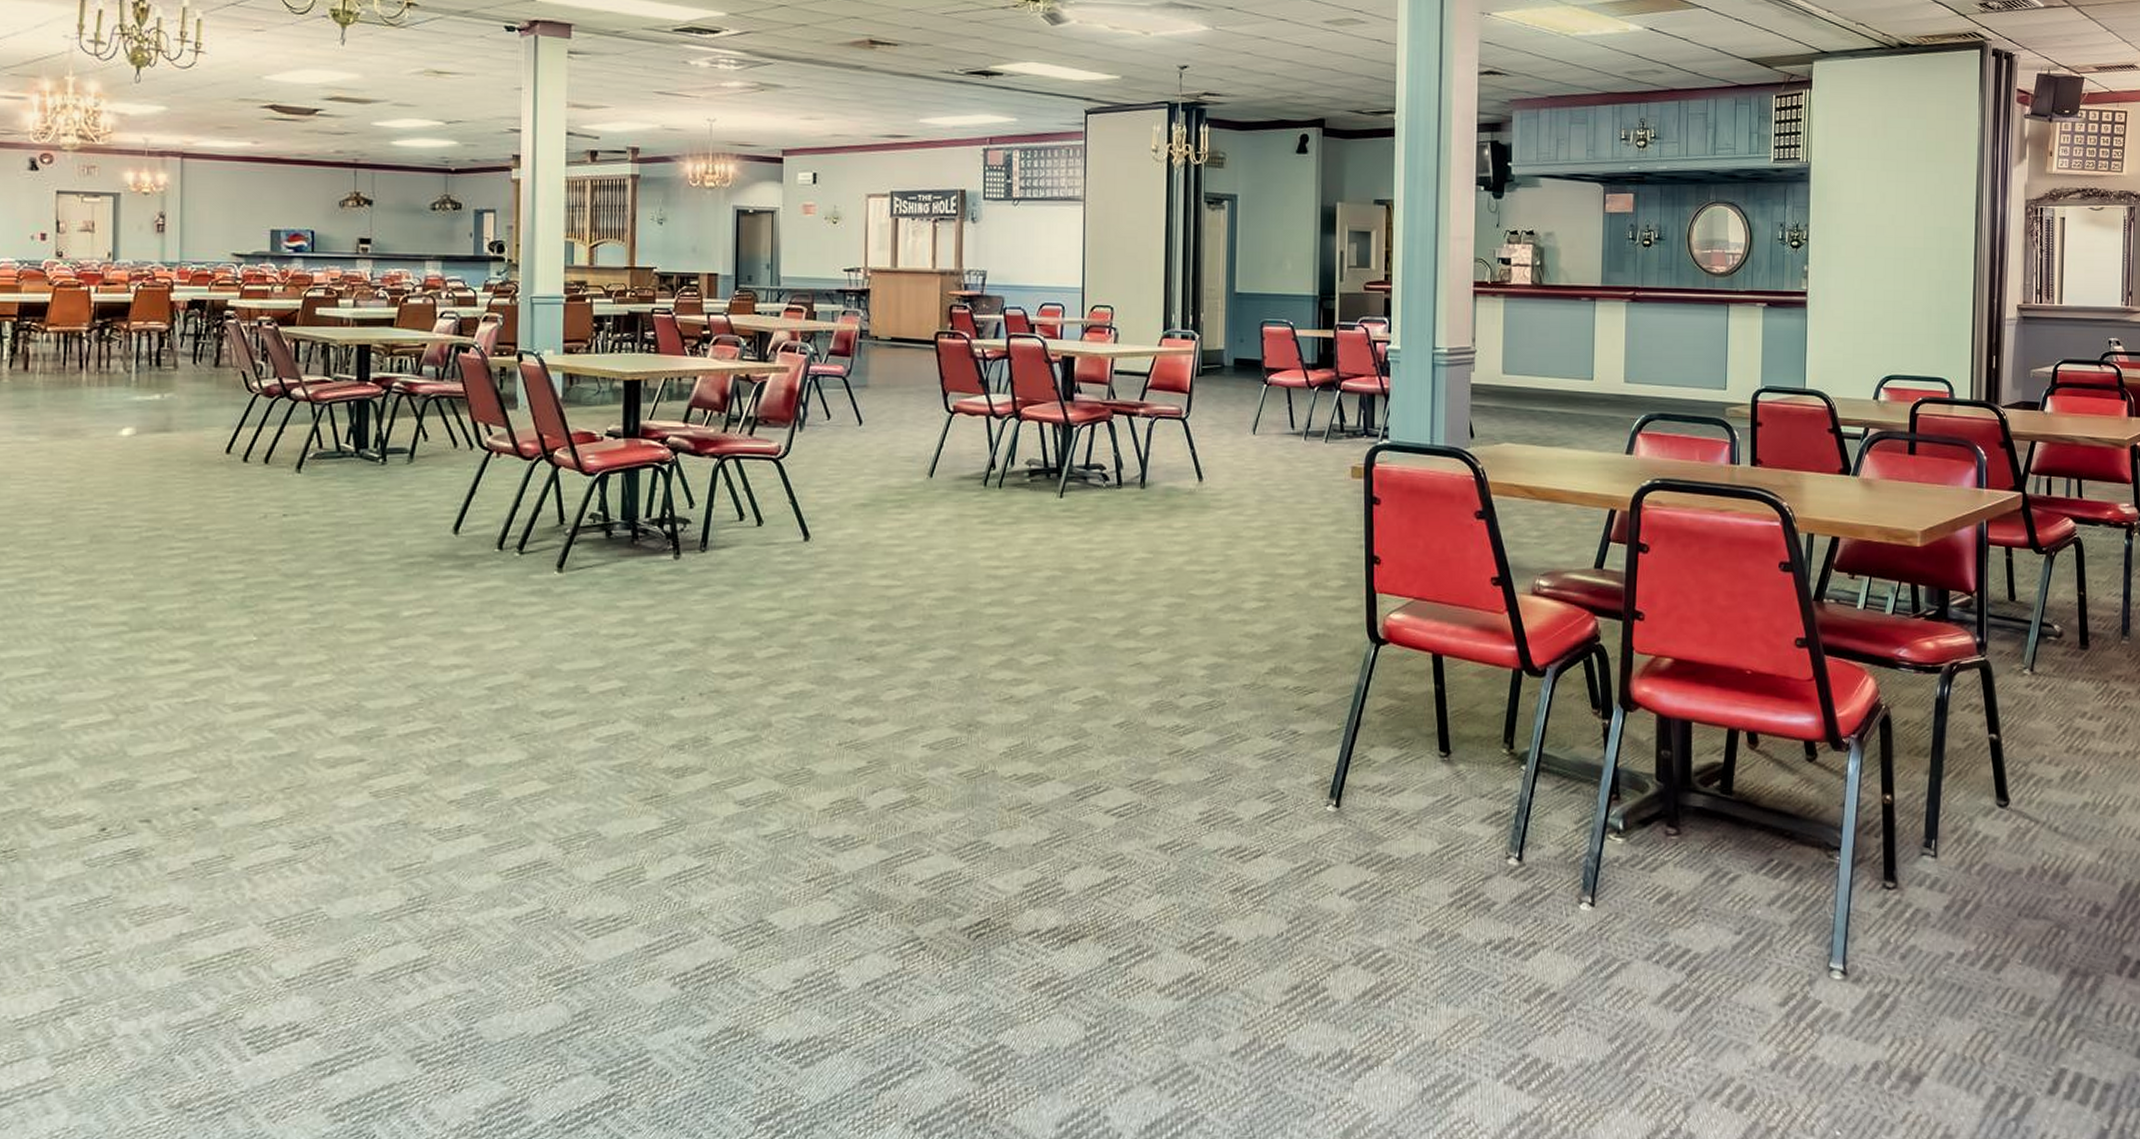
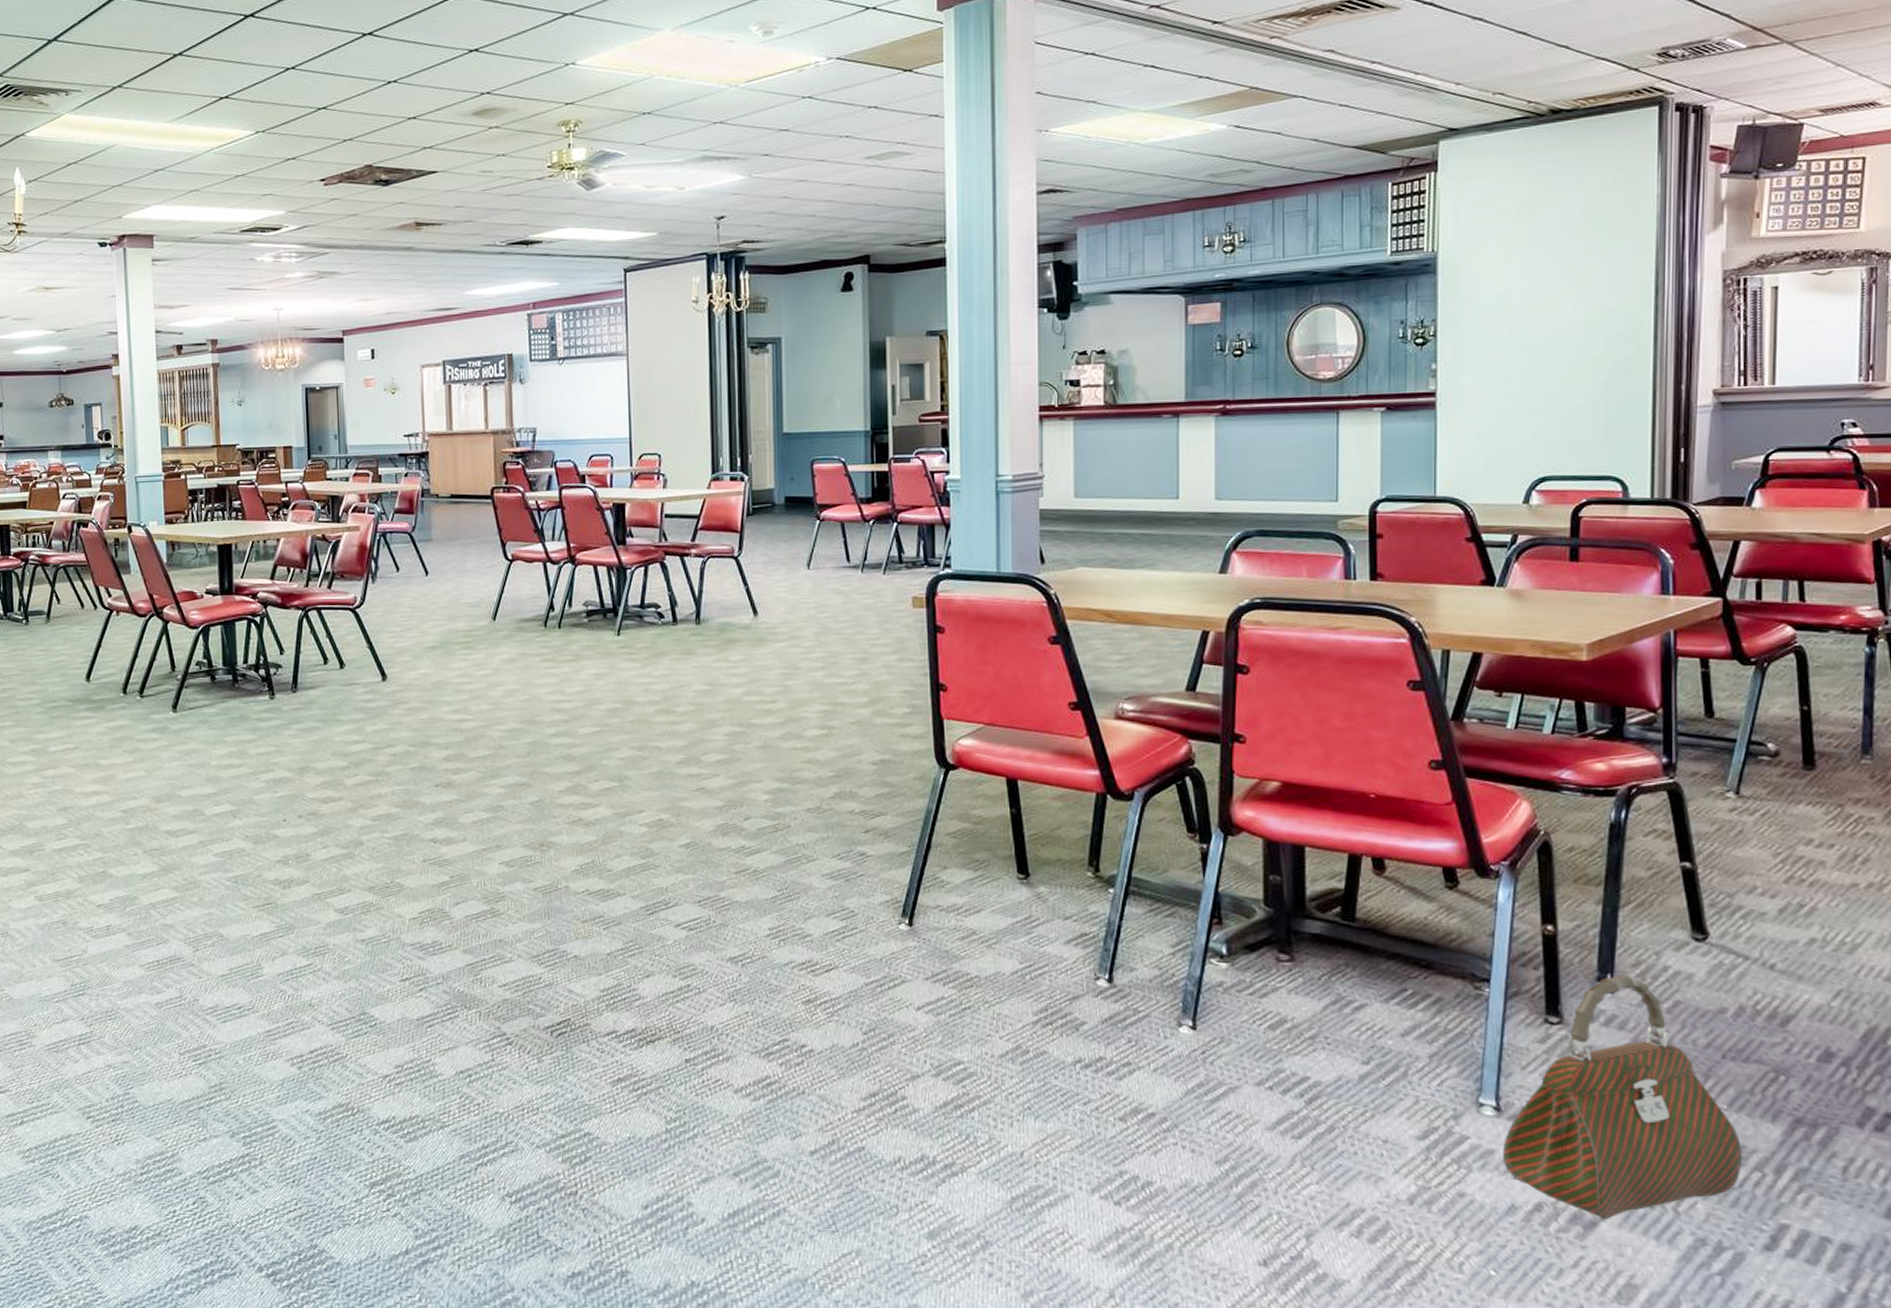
handbag: none [1848,839,2033,1075] -> present [1503,974,1743,1220]

